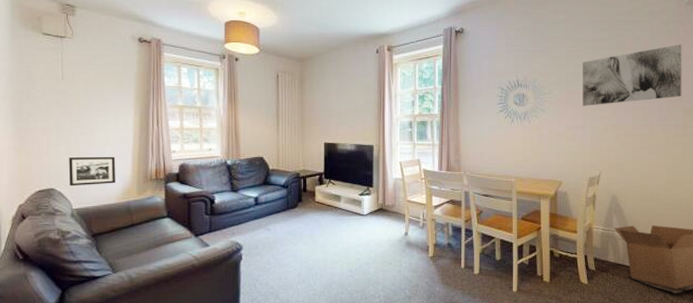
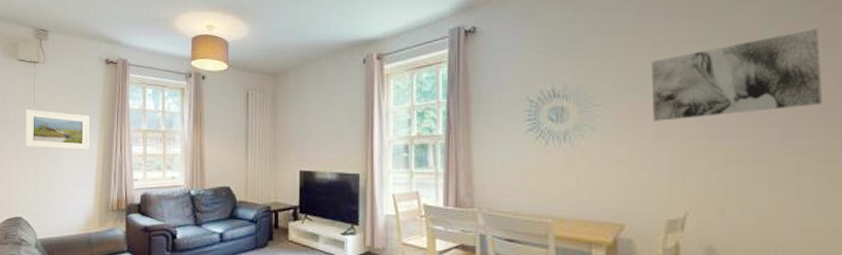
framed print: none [54,83,125,125] -> present [25,108,90,151]
picture frame: present [69,156,115,187] -> none [35,184,78,216]

